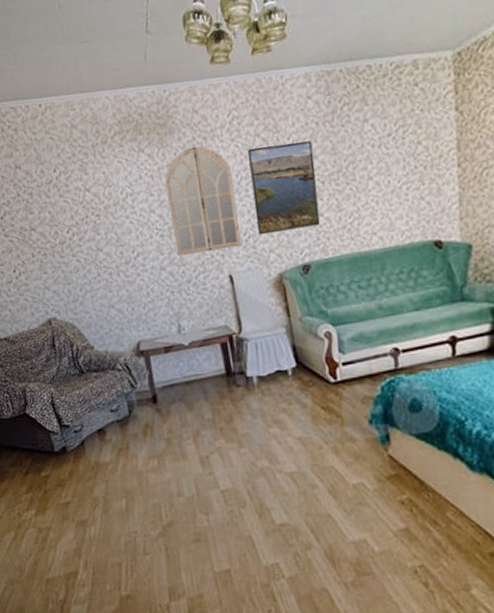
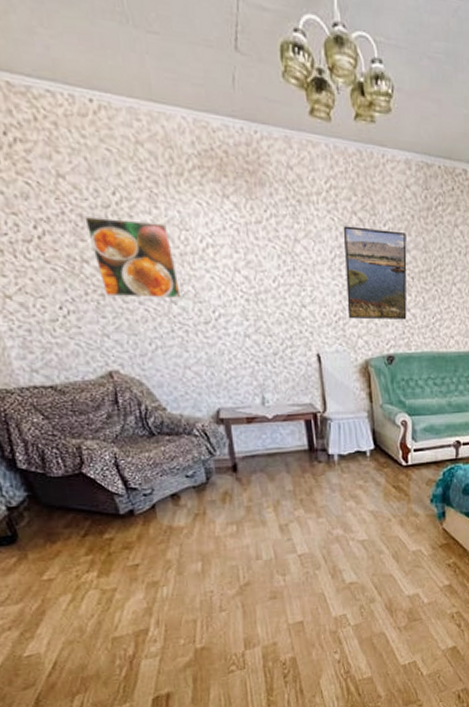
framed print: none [34,185,106,255] -> present [85,217,181,299]
home mirror: present [165,146,242,256] -> none [253,207,332,327]

